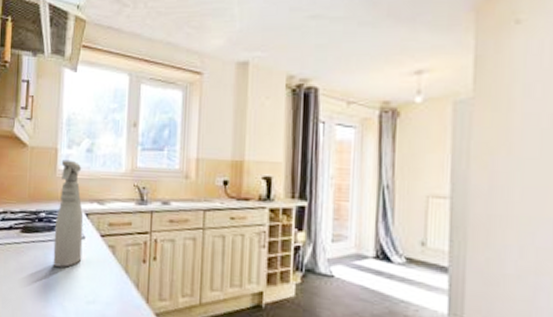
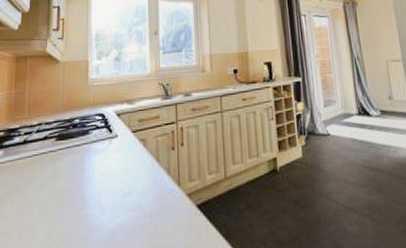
spray bottle: present [53,159,84,268] -> none [88,69,116,167]

